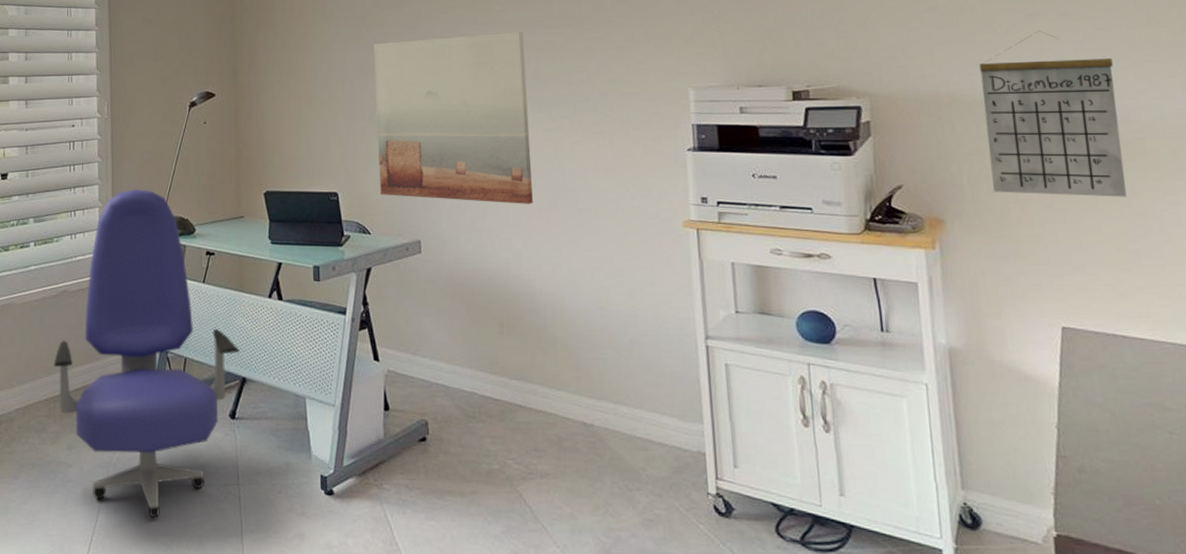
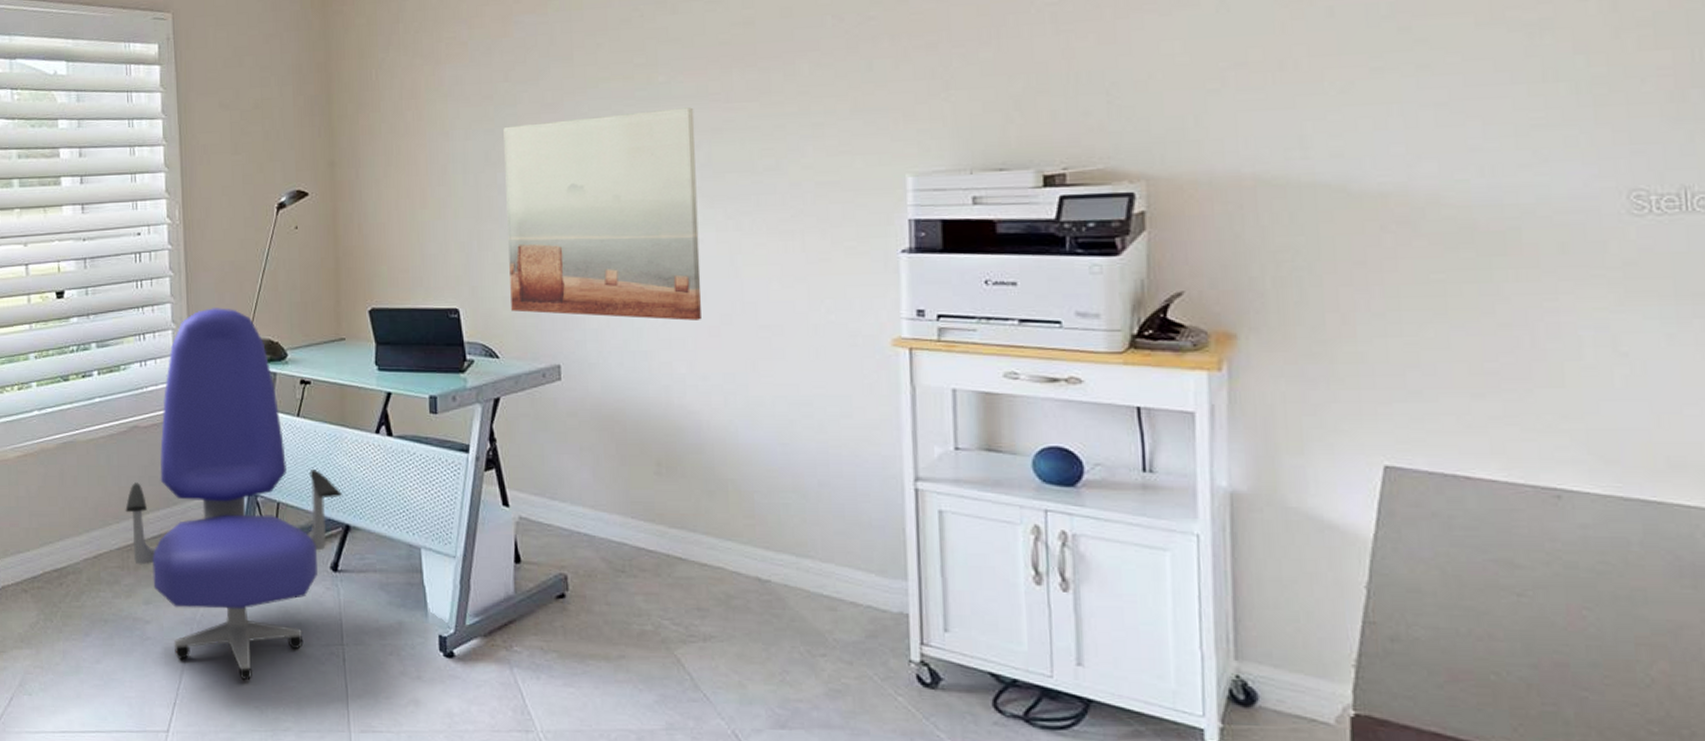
calendar: present [979,31,1127,197] -> none [1300,90,1490,304]

